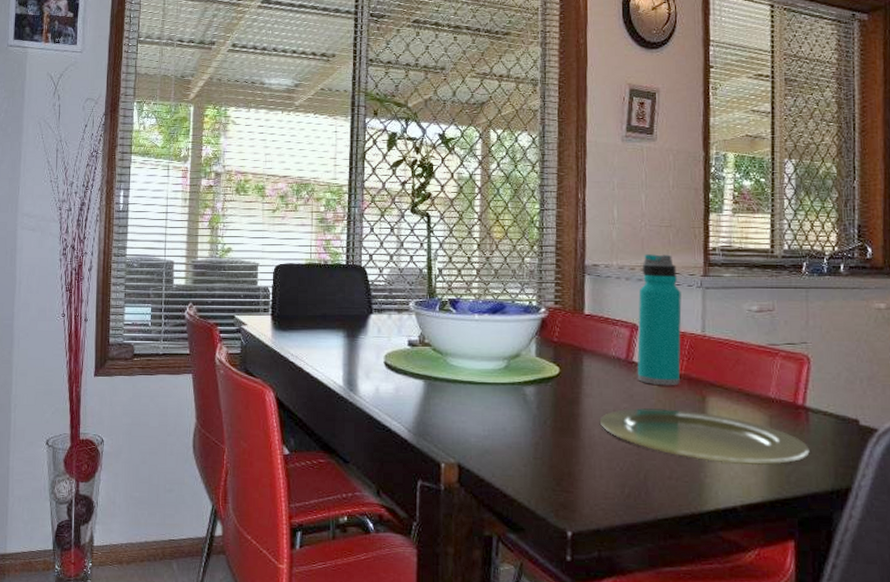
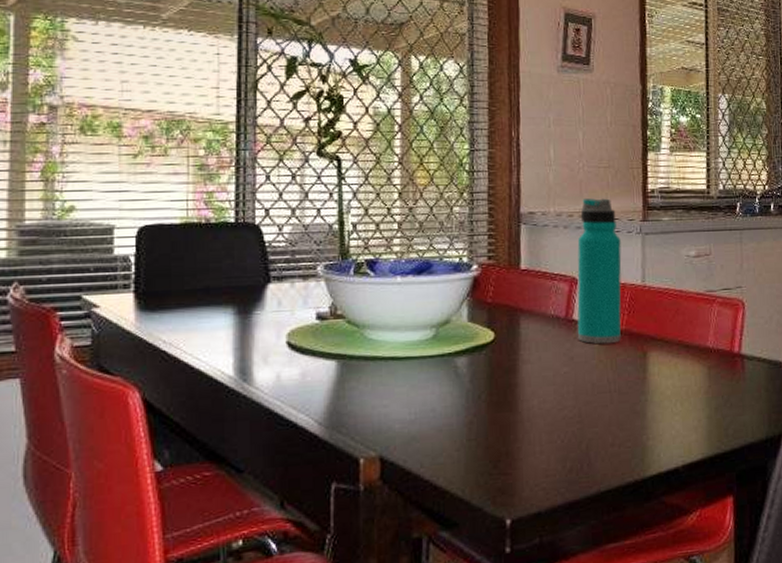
plate: present [599,408,810,465] -> none [538,368,746,423]

